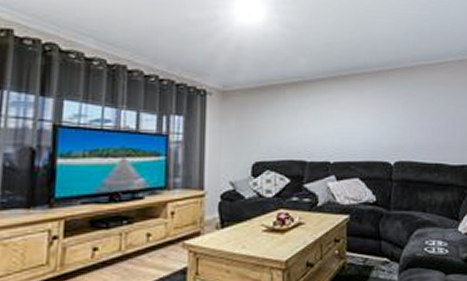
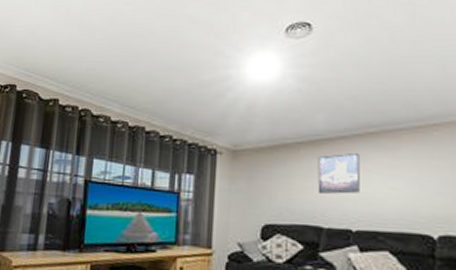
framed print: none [301,93,335,131] -> present [317,152,360,194]

